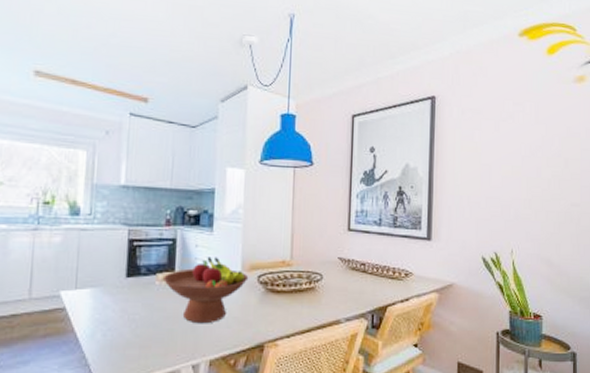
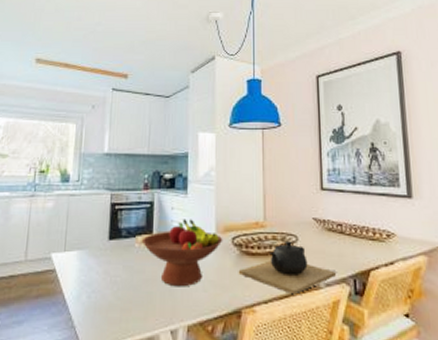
teapot: none [262,279,356,329] -> present [238,240,336,295]

